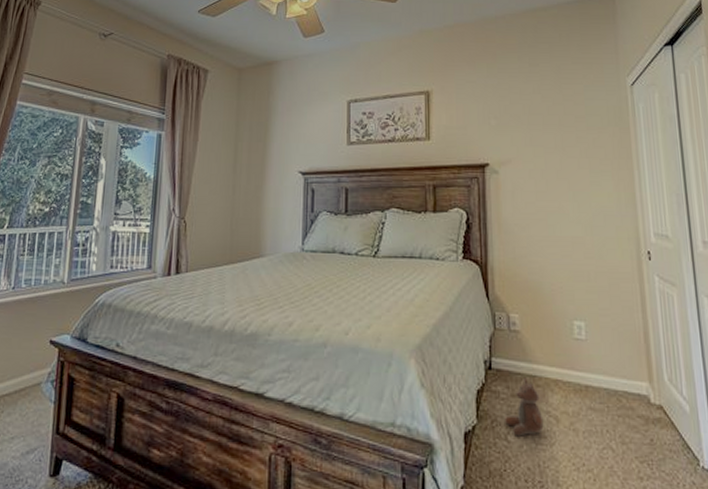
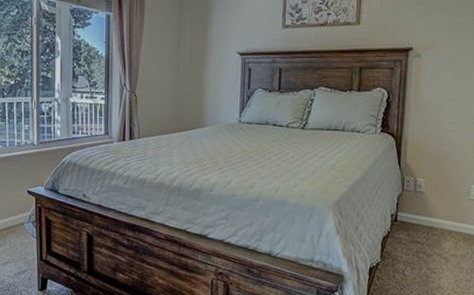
stuffed bear: present [505,377,544,437] -> none [404,228,436,272]

